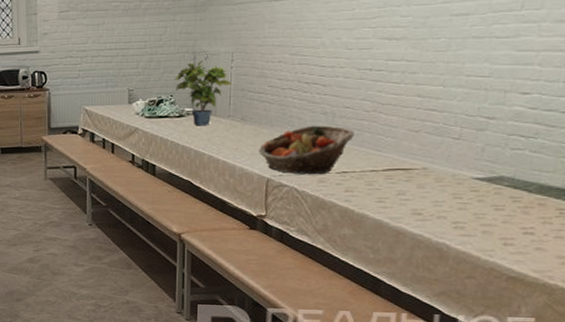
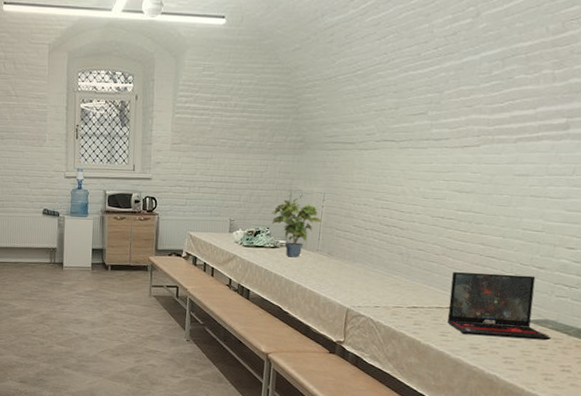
fruit basket: present [257,125,355,175] -> none [340,263,426,308]
laptop: none [384,128,508,200] -> present [448,271,551,341]

